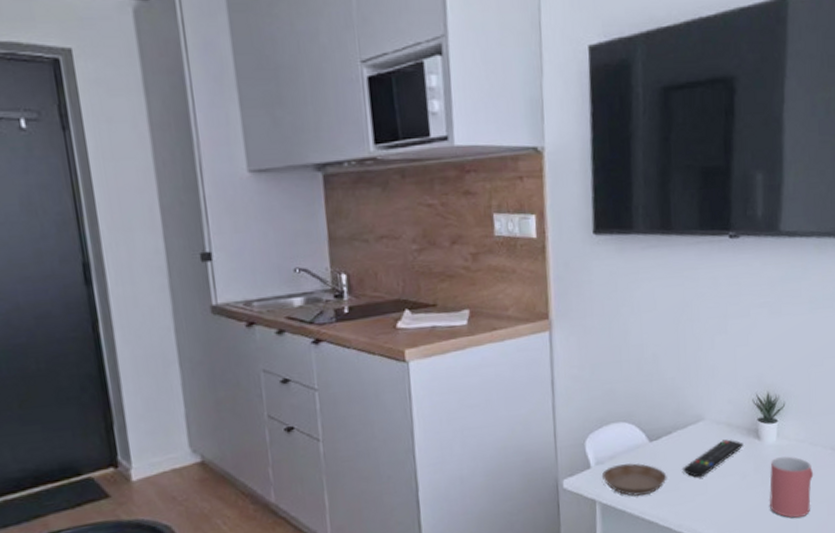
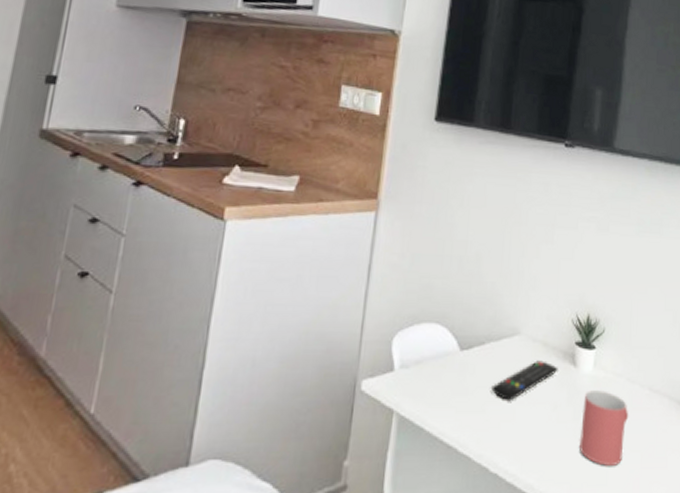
saucer: present [601,463,667,497] -> none [404,372,474,413]

